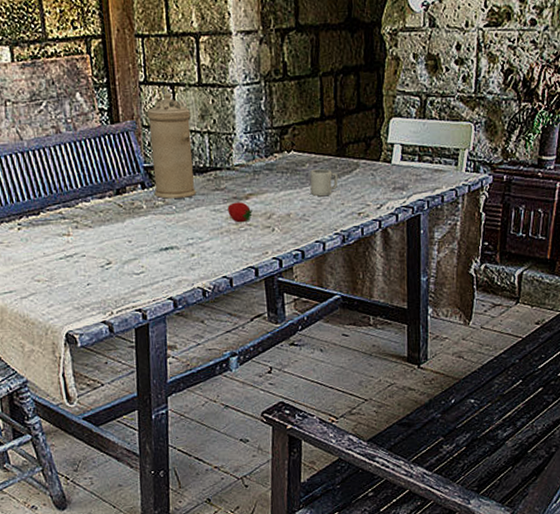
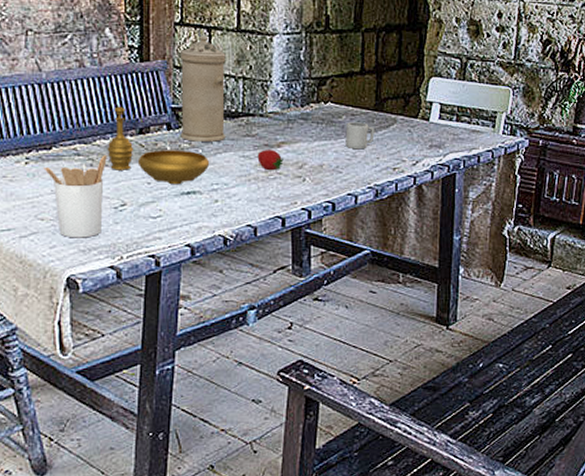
utensil holder: none [34,217,92,297] -> present [43,155,107,238]
decorative bowl: none [89,169,184,242] -> present [107,106,210,185]

